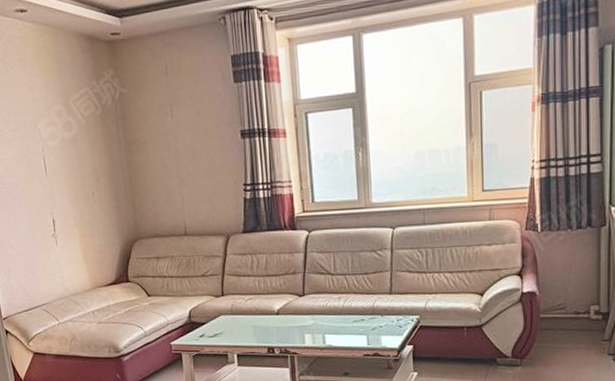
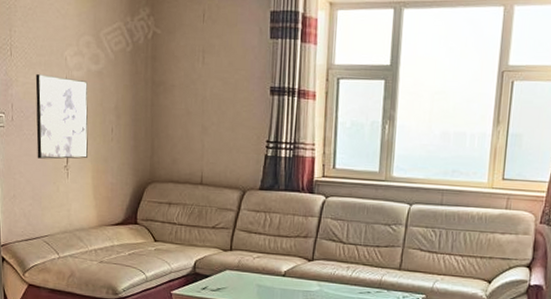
wall art: none [13,148,74,231] -> present [35,74,89,159]

